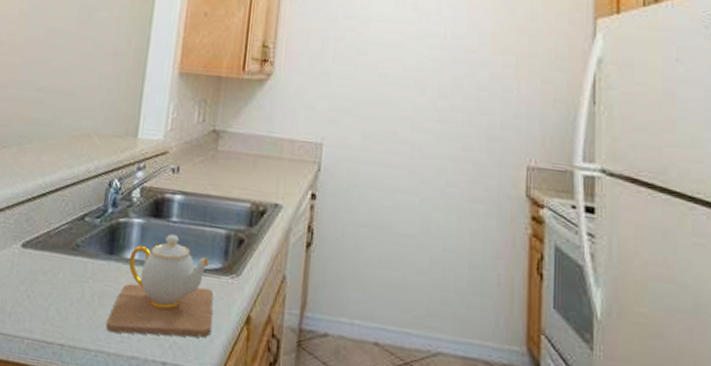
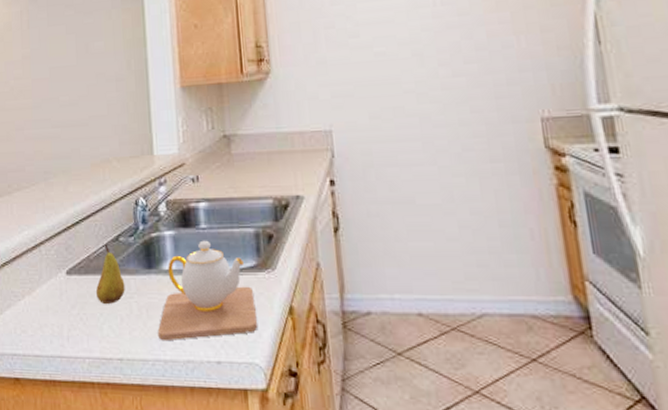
fruit: none [49,222,82,286] -> present [95,244,125,305]

